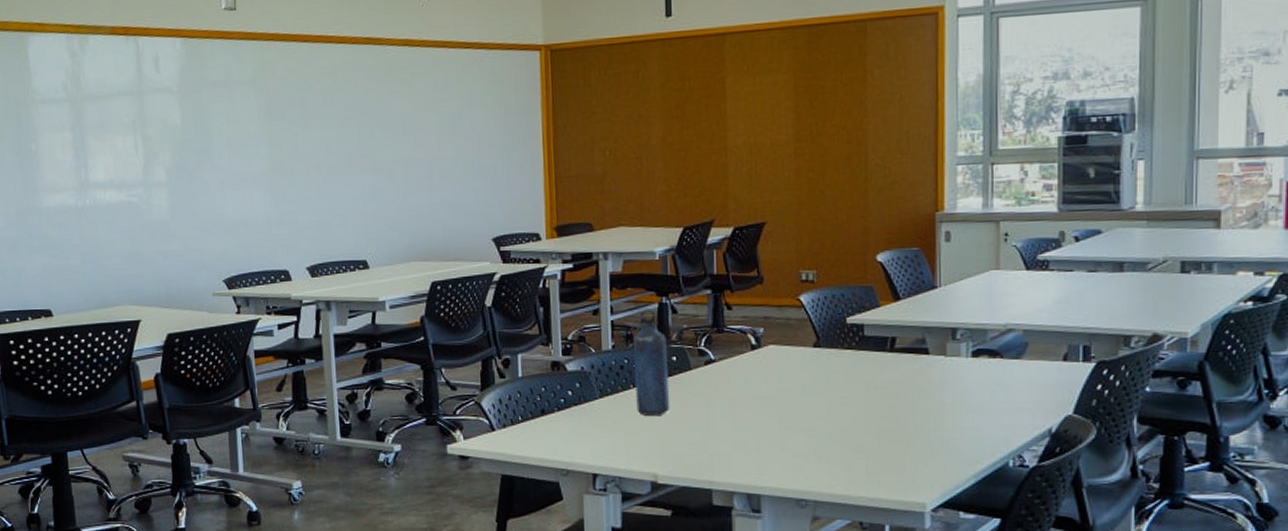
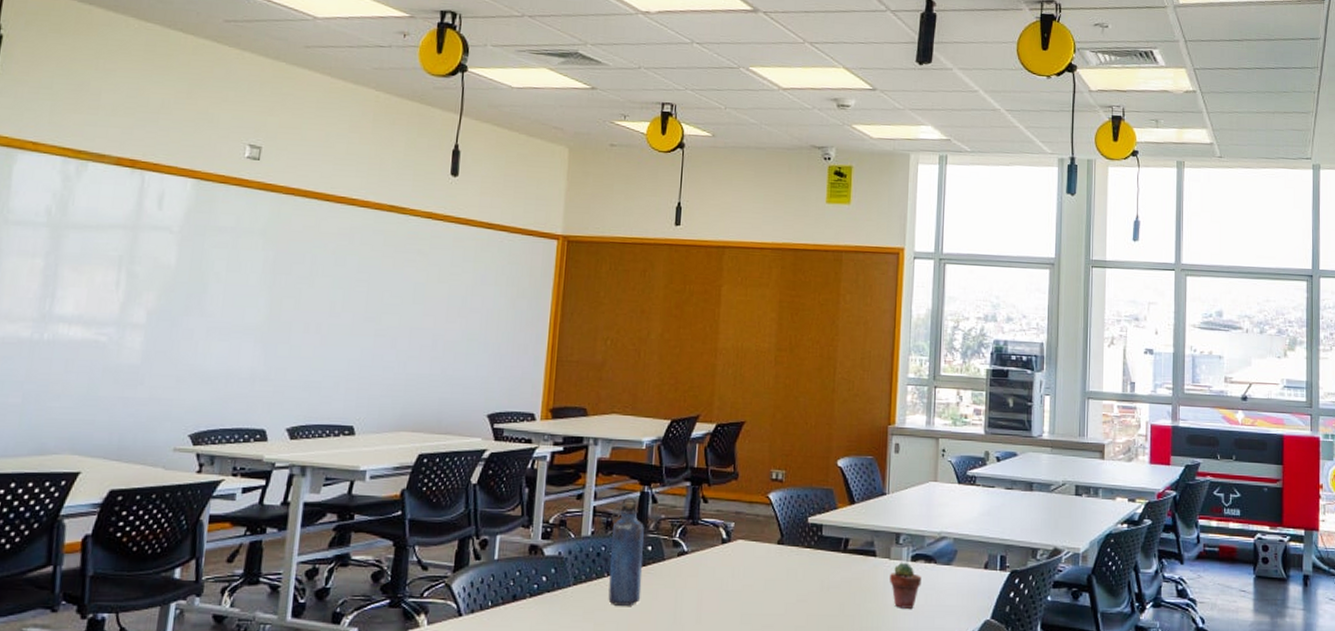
potted succulent: none [947,358,985,407] -> present [890,562,922,608]

